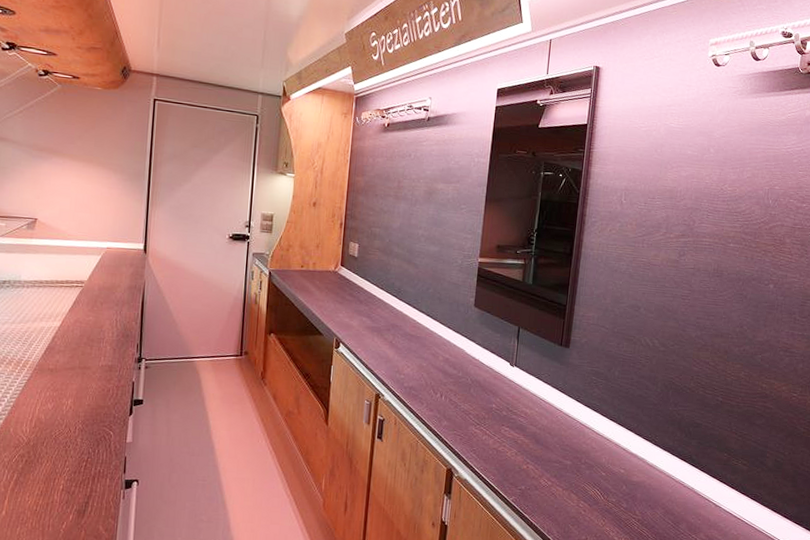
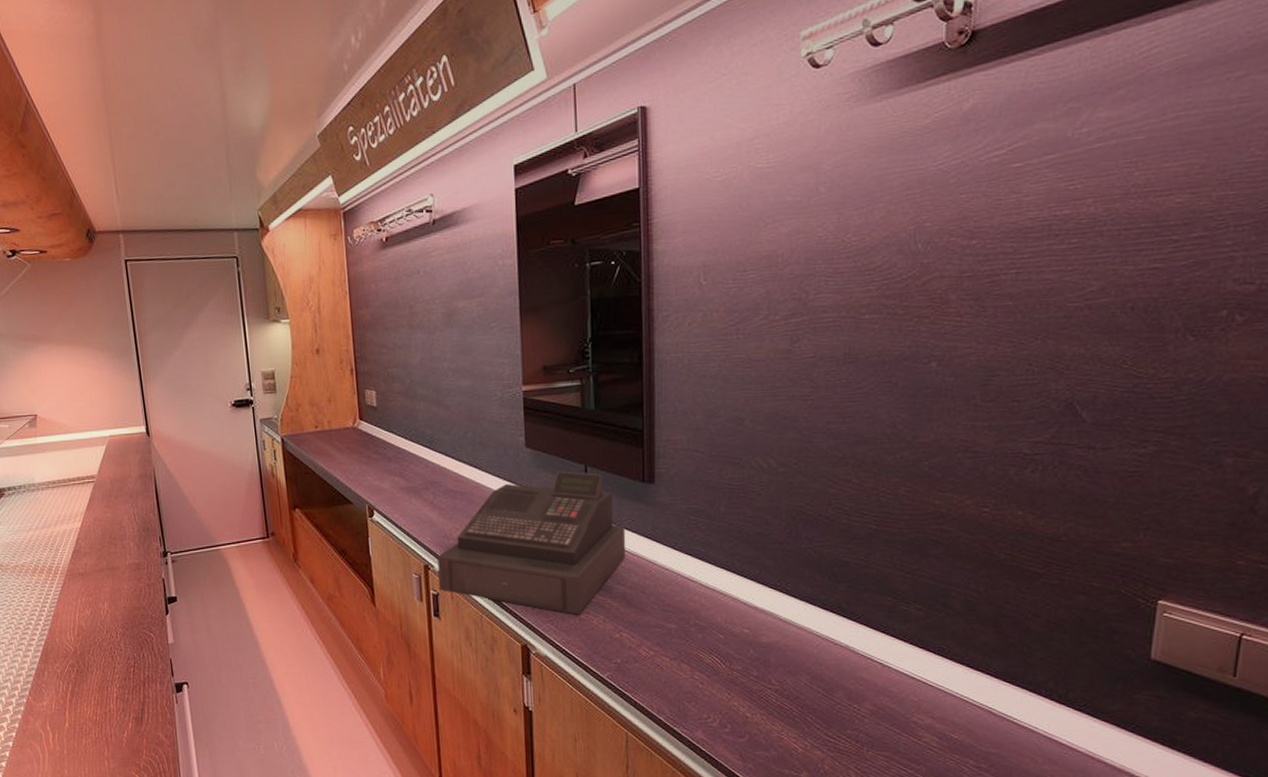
cash register: none [386,329,543,447] -> present [437,471,626,615]

